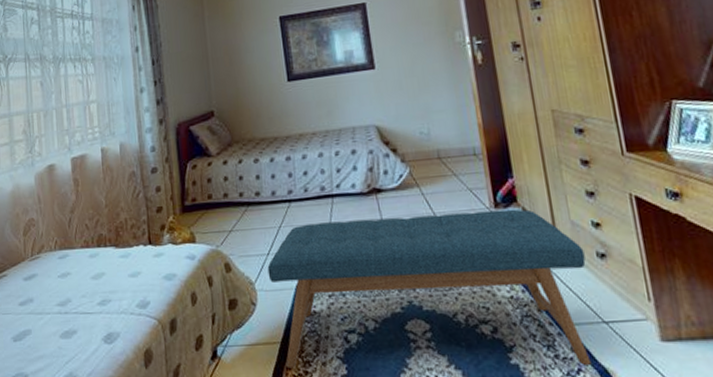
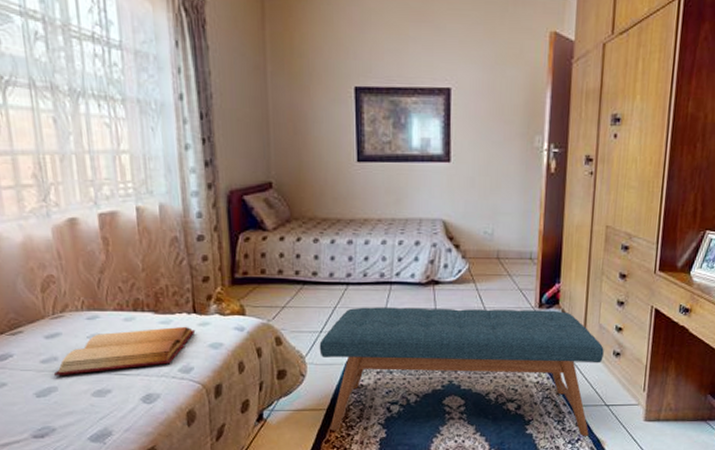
bible: none [29,258,151,319] -> present [53,326,196,376]

